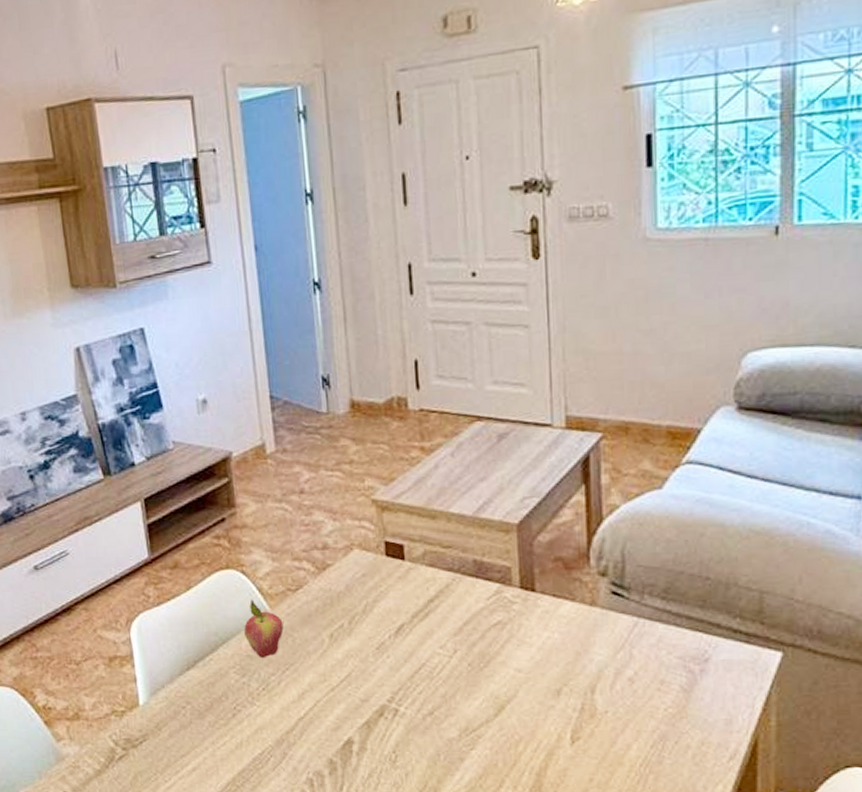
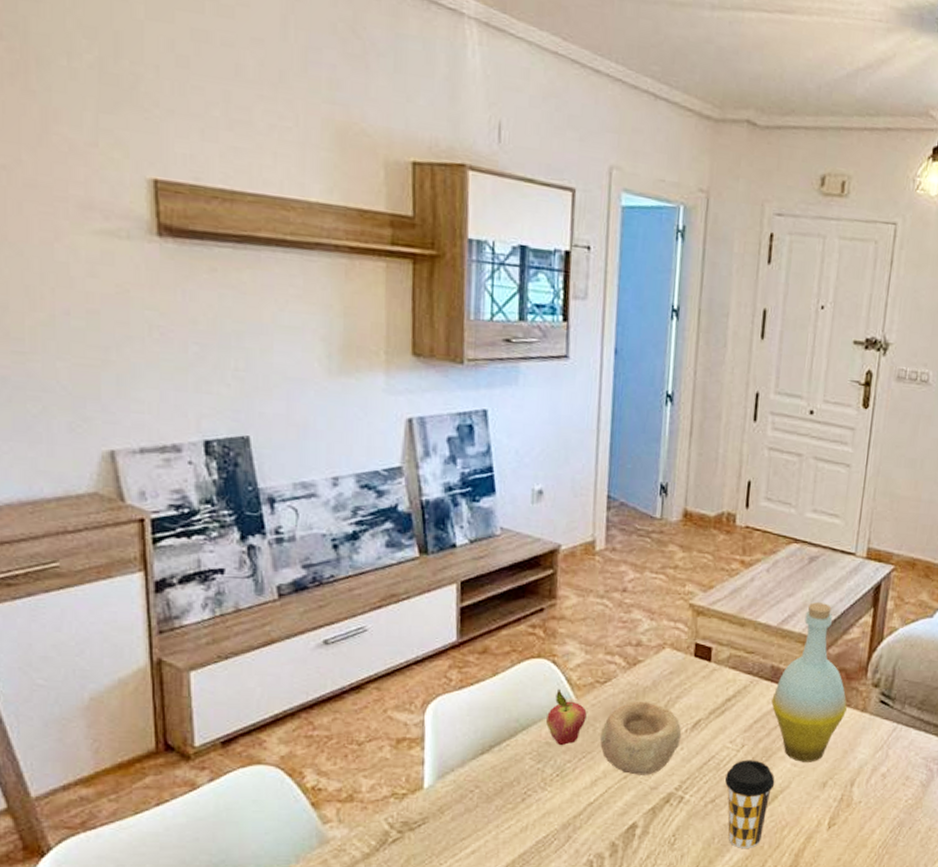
bowl: none [300,607,386,687] -> present [600,701,682,775]
coffee cup: none [441,666,499,766] -> present [725,760,775,848]
bottle: none [480,484,573,667] -> present [771,602,848,762]

